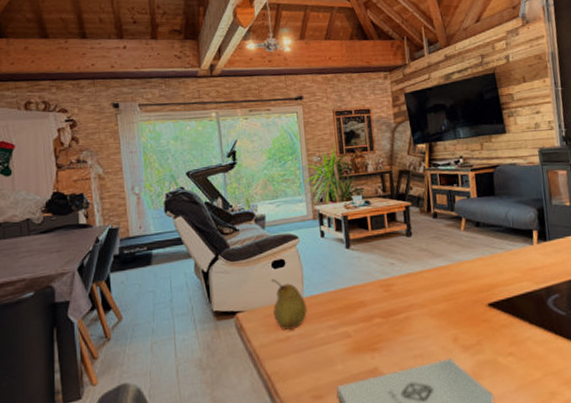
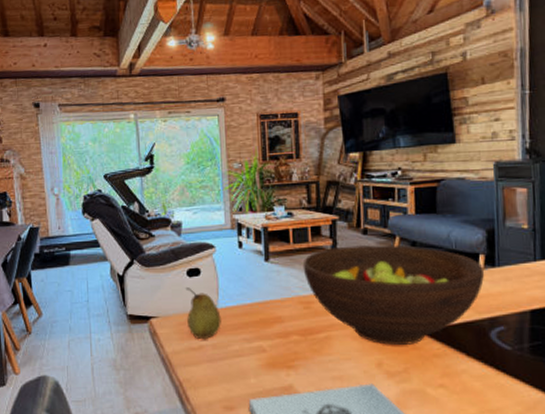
fruit bowl: none [381,226,539,320] -> present [302,245,485,345]

